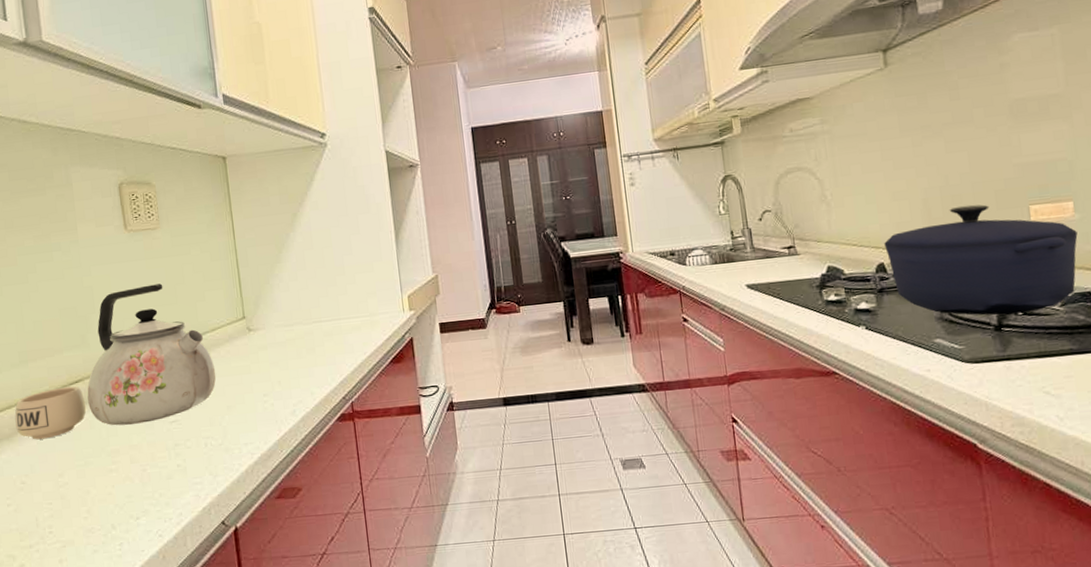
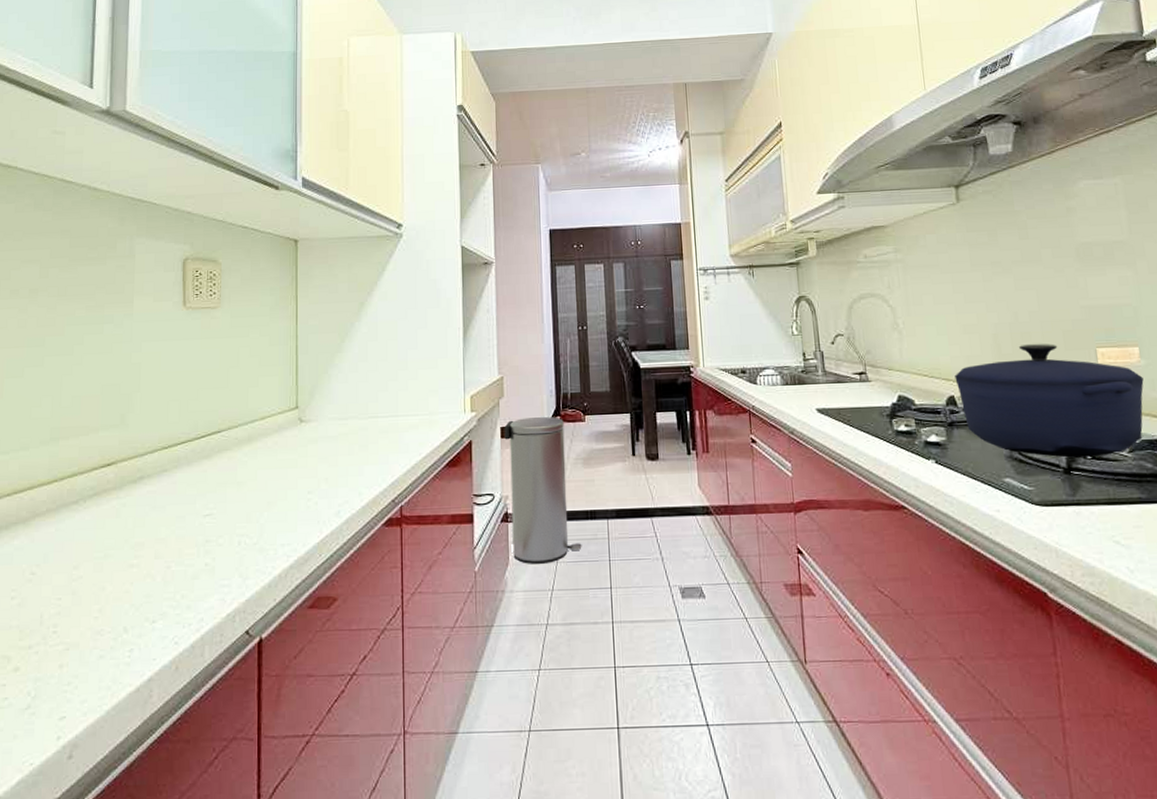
mug: present [14,386,86,440] -> none [35,469,115,526]
kettle: present [87,283,217,426] -> none [118,365,260,516]
pedal bin: none [442,310,526,448] -> present [504,417,582,564]

